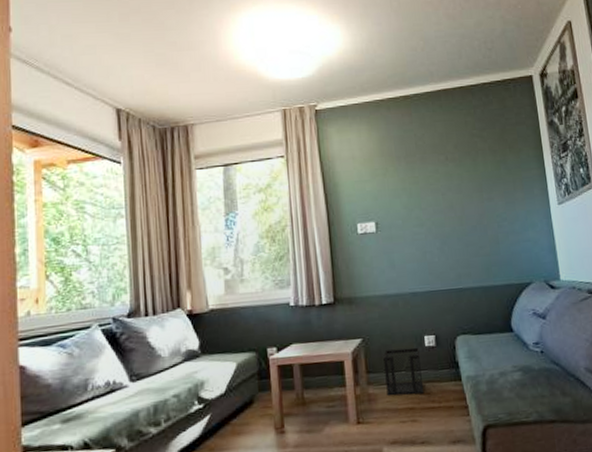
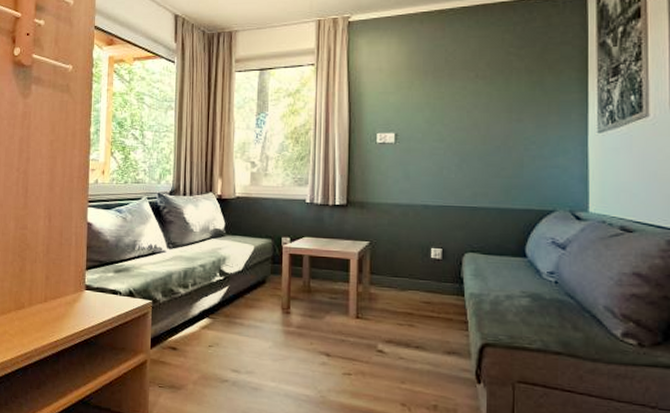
wastebasket: present [382,347,425,397] -> none [387,256,425,302]

